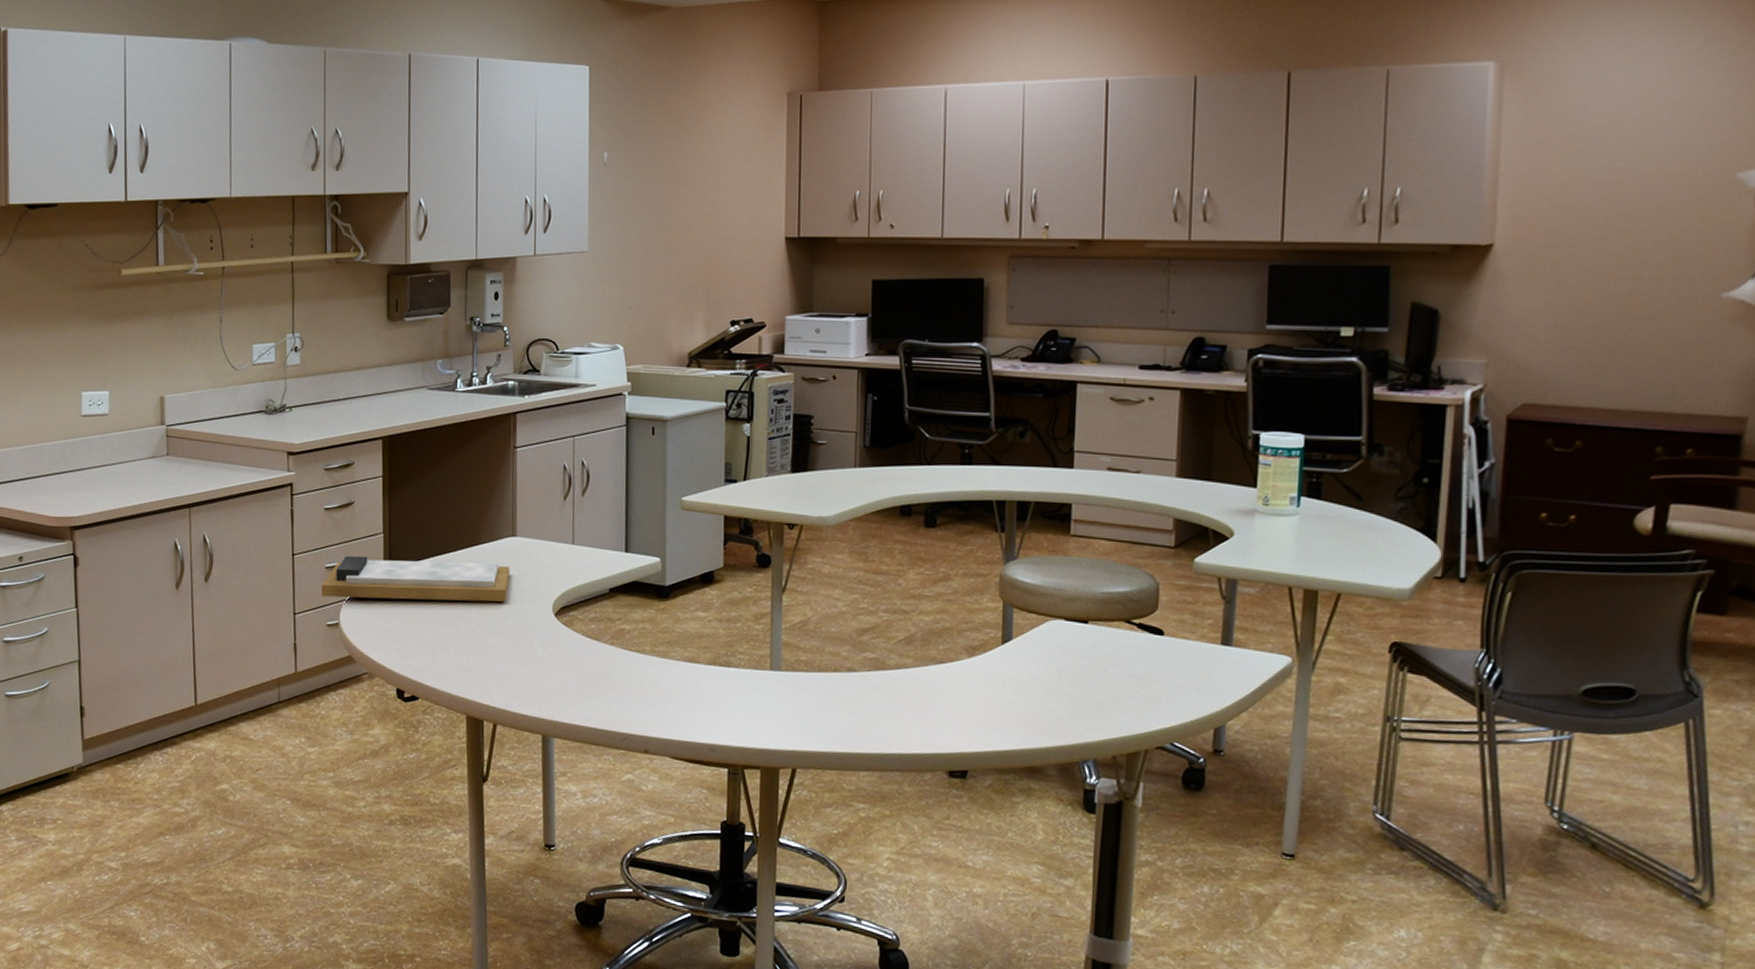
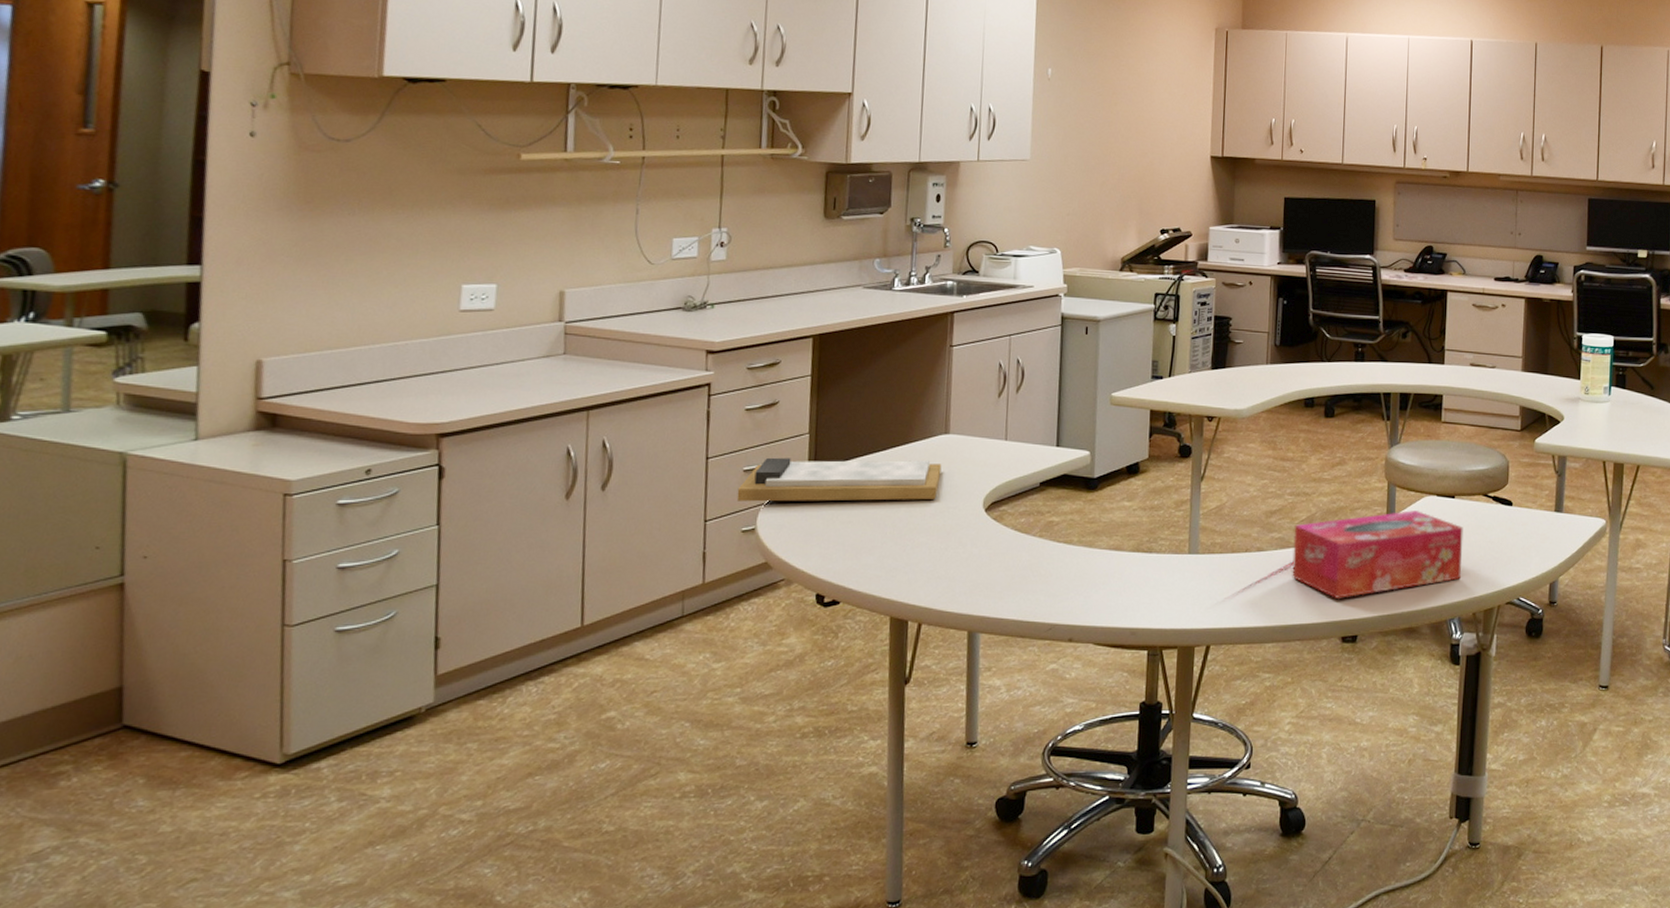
tissue box: none [888,635,1099,729] -> present [1292,510,1463,598]

